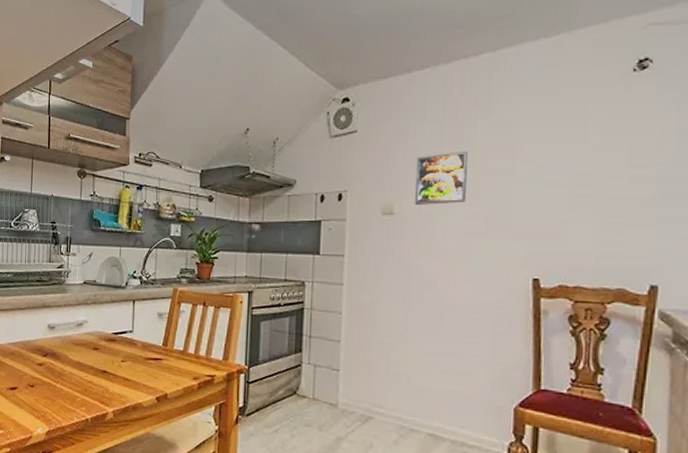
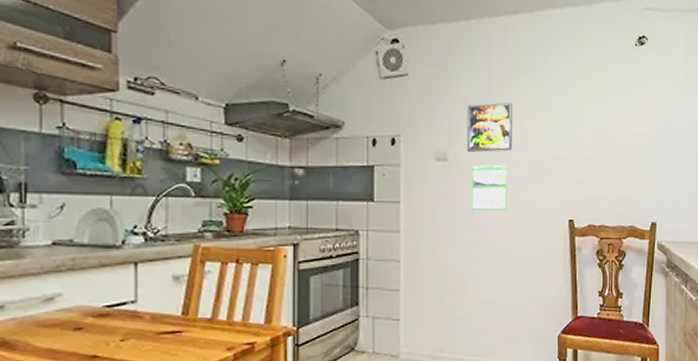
calendar: none [416,217,460,266] -> present [470,164,507,210]

